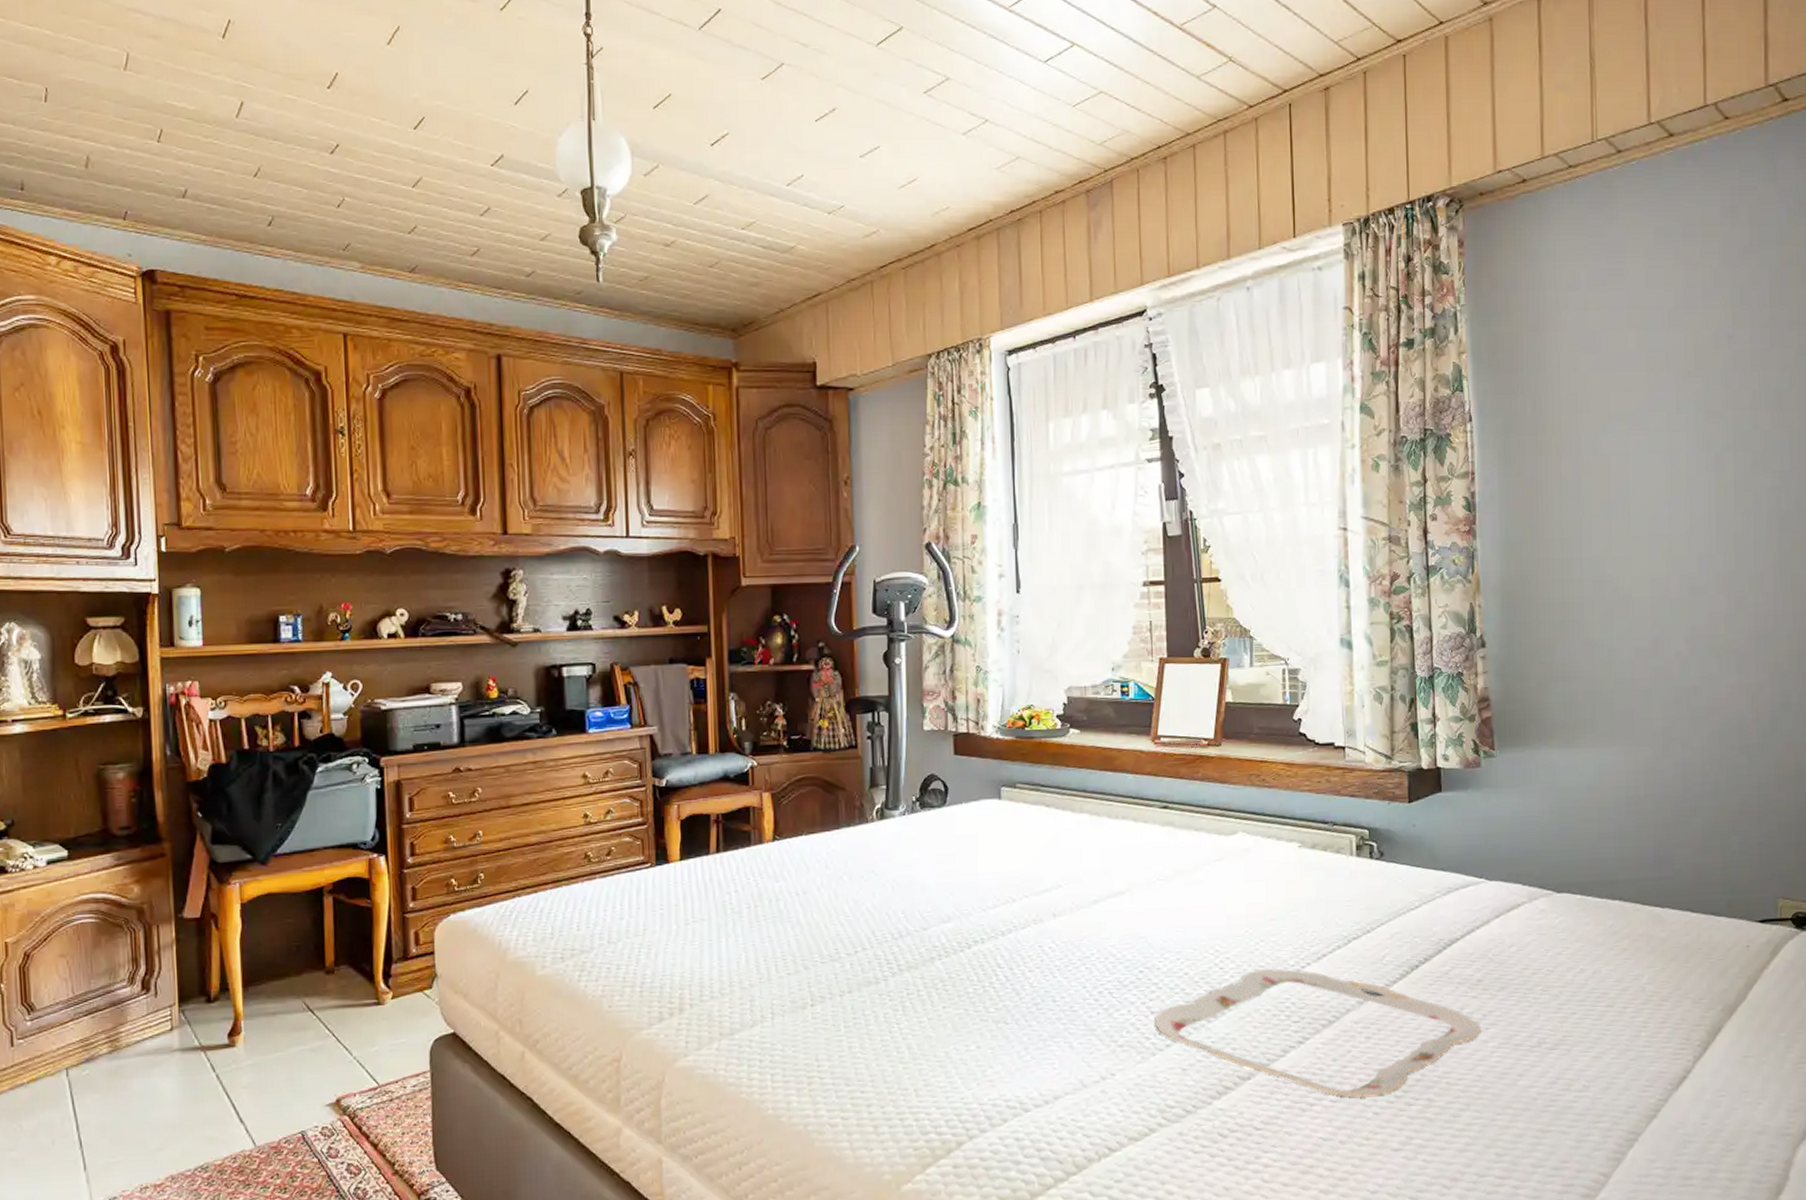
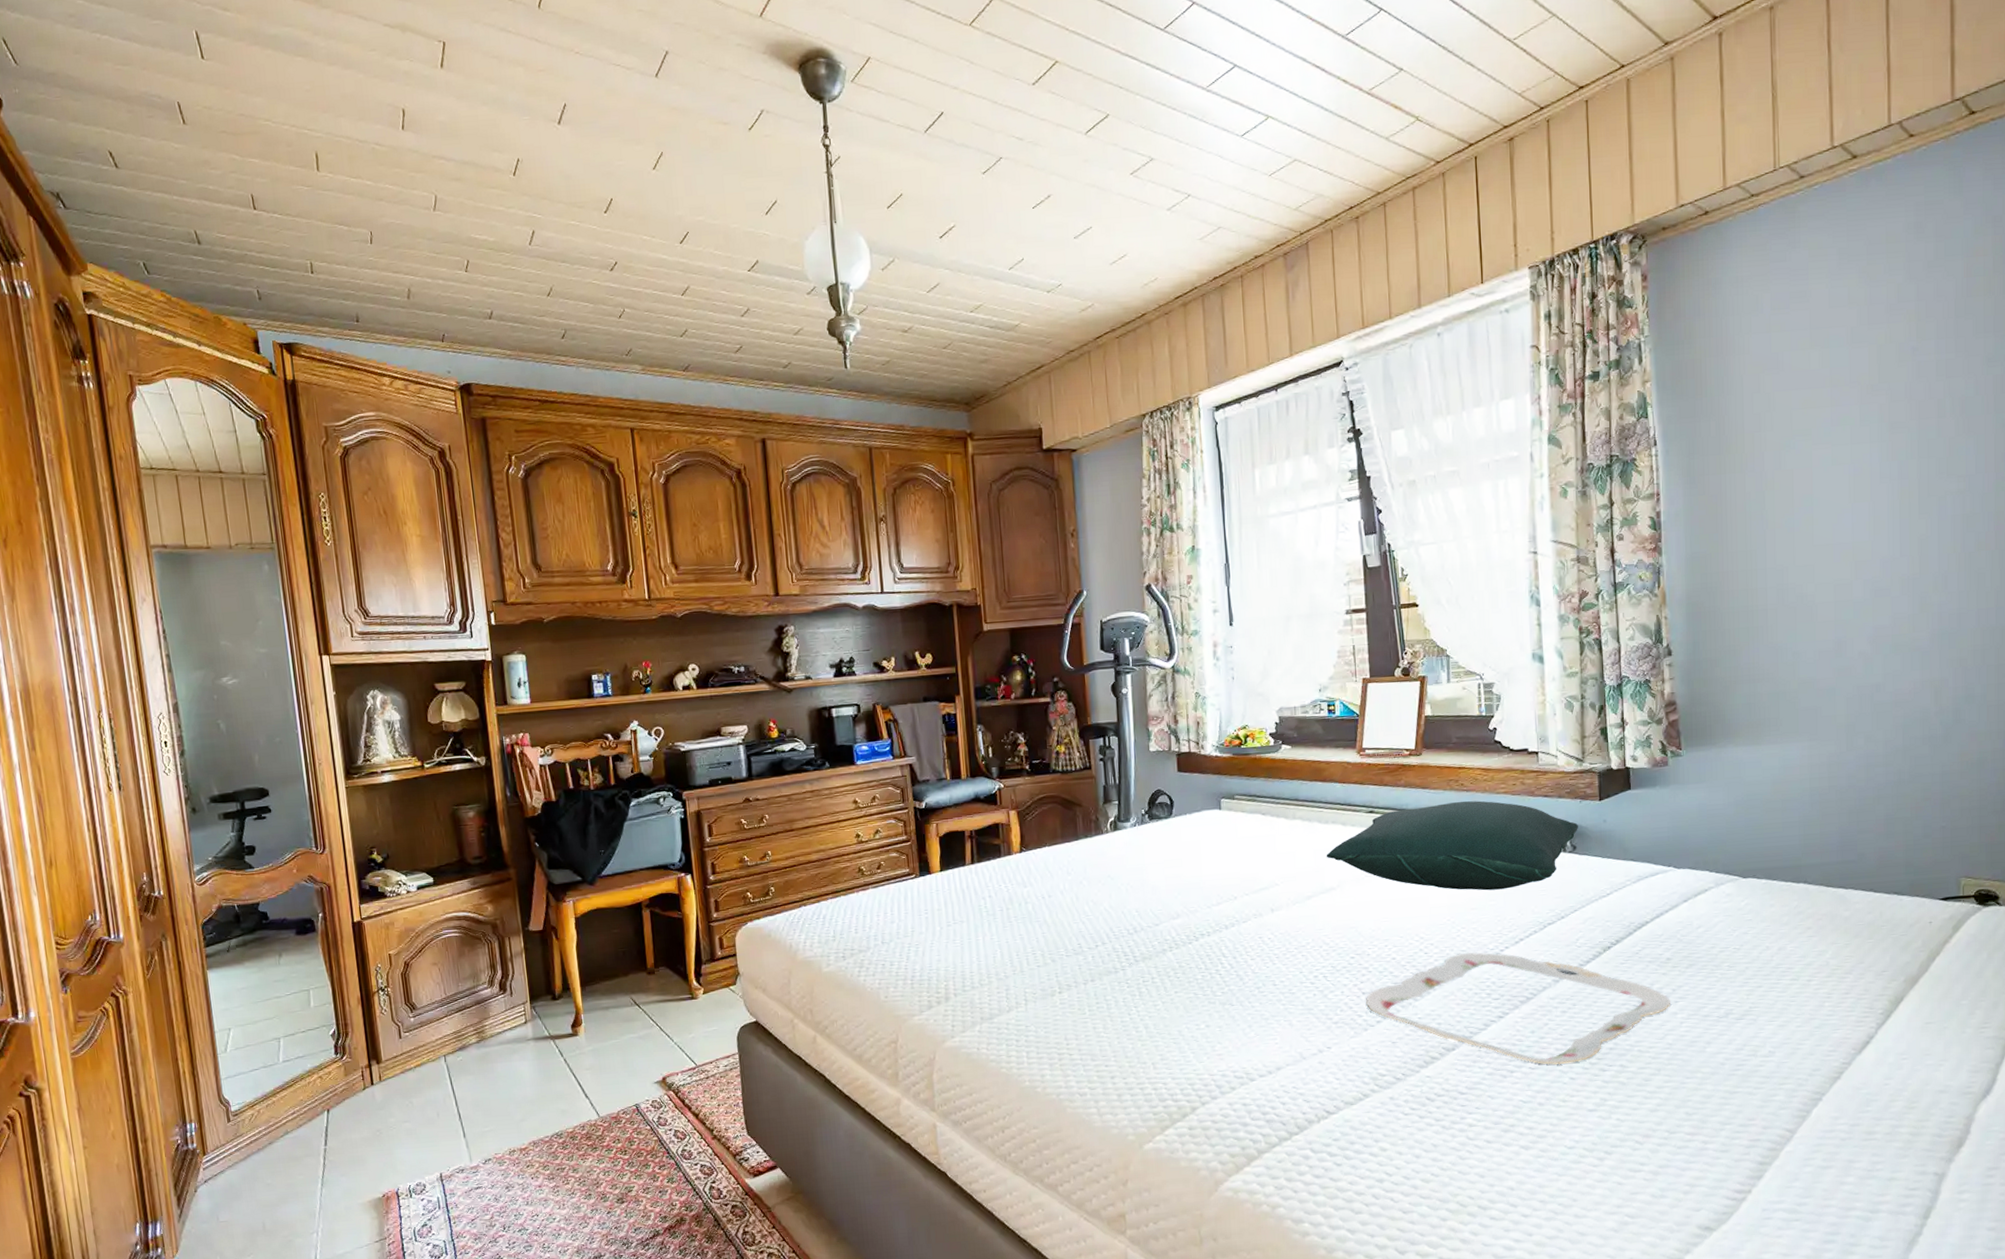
pillow: none [1115,798,1386,899] -> present [1326,800,1578,891]

